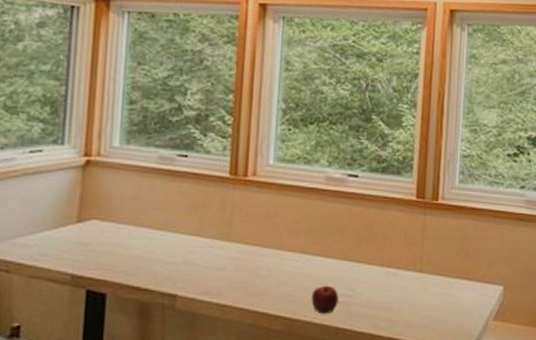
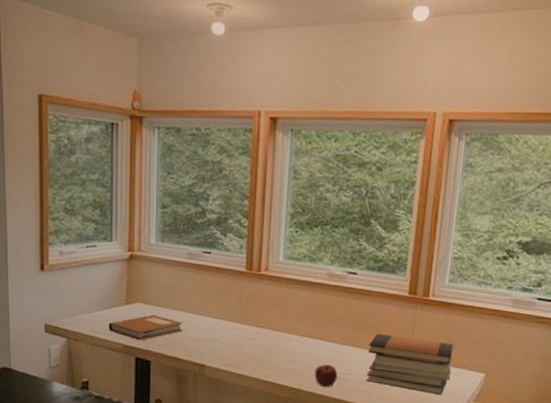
notebook: none [52,234,150,268] -> present [108,314,183,341]
book stack: none [372,245,468,315] -> present [366,333,454,396]

